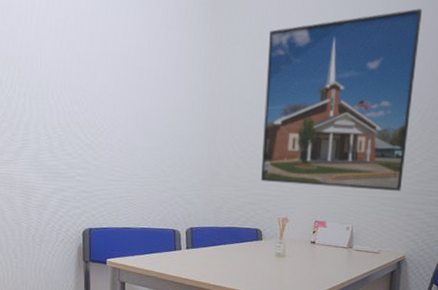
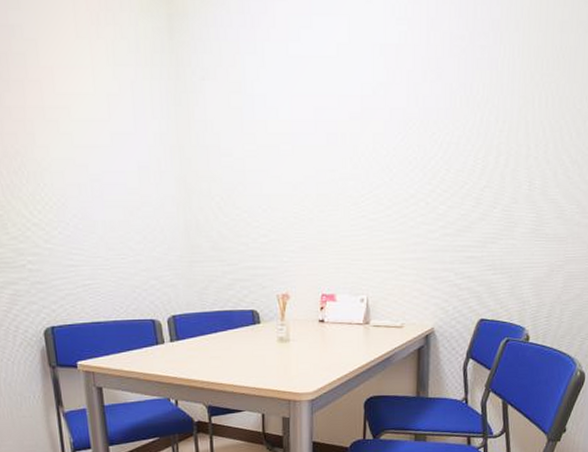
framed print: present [261,8,422,191] -> none [244,9,435,252]

